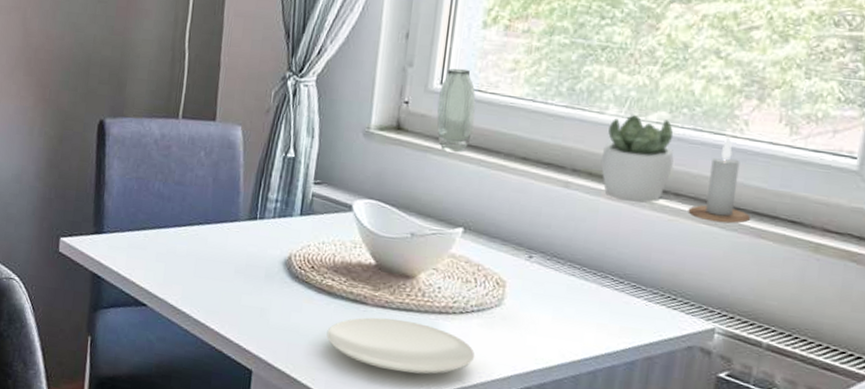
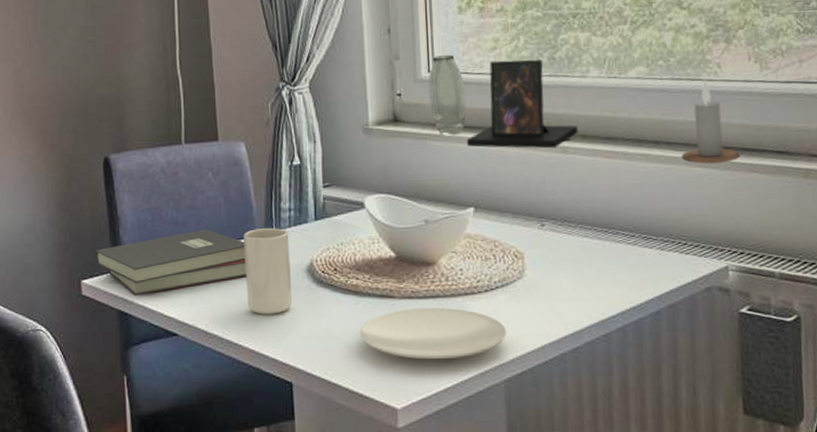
hardback book: none [76,206,227,262] -> present [95,229,246,296]
mug: none [220,214,272,302] -> present [242,228,293,315]
photo frame: none [467,82,586,182] -> present [466,60,579,149]
succulent plant: present [600,114,674,203] -> none [591,73,659,157]

